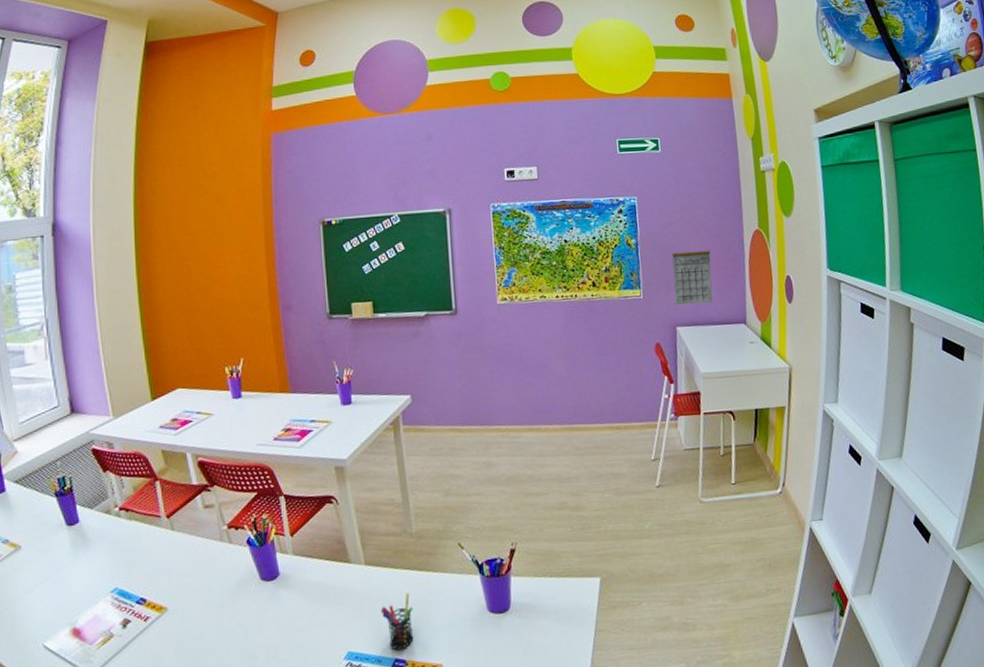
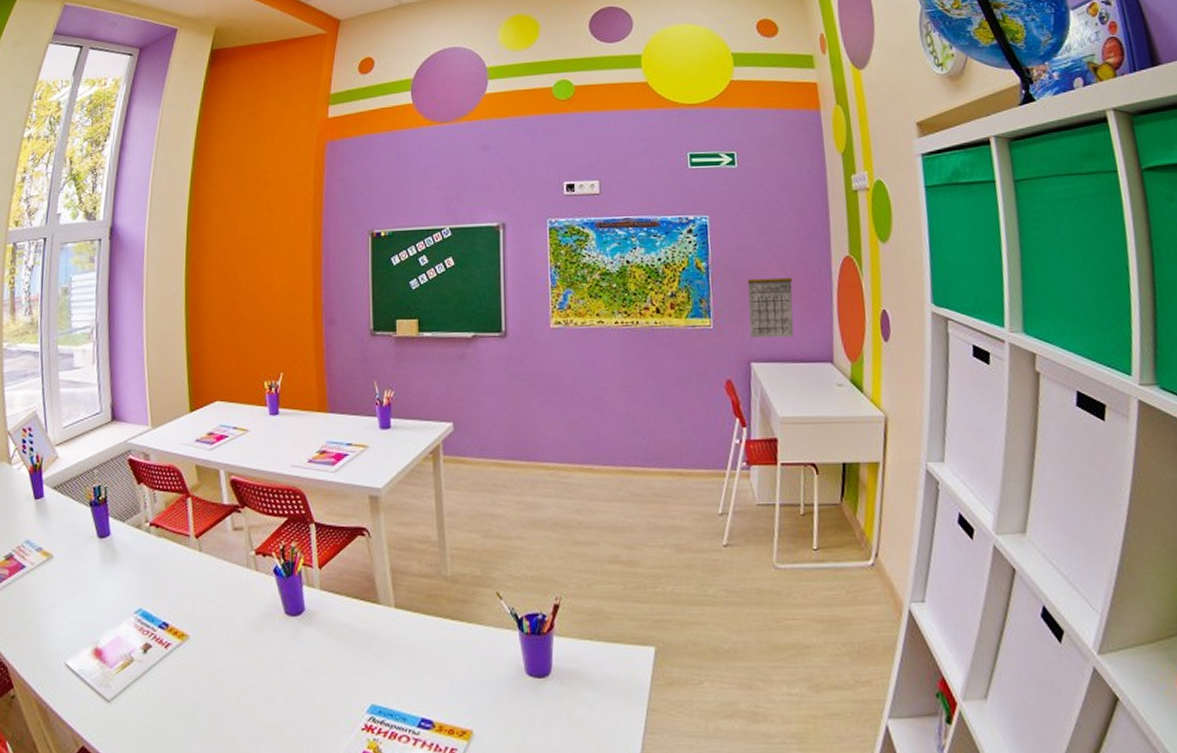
pen holder: present [380,593,414,650] -> none [408,644,444,709]

